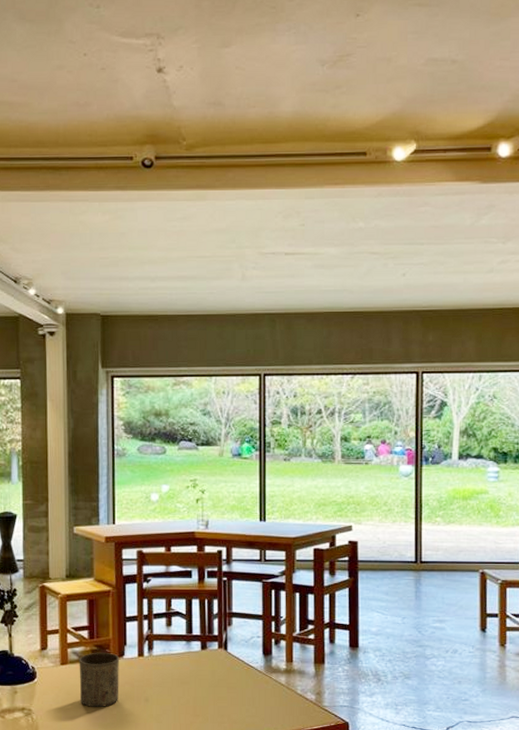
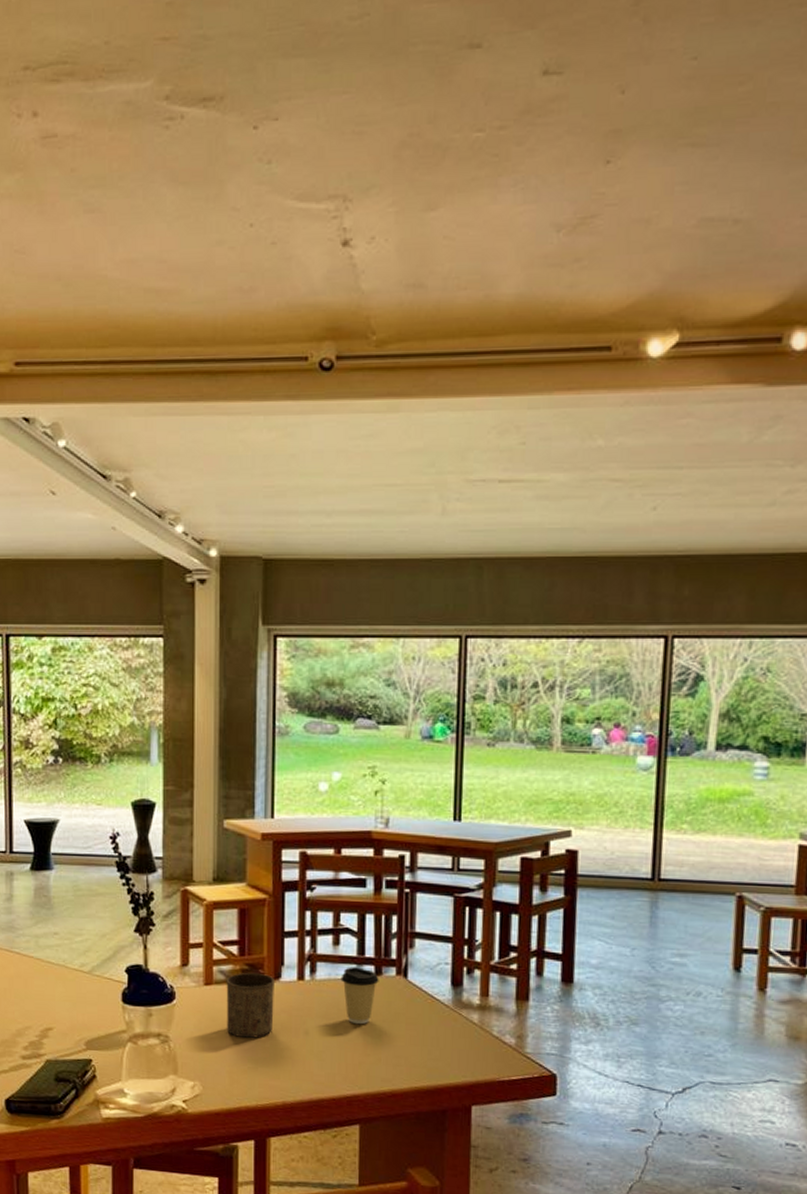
coffee cup: none [173,643,205,691] -> present [341,967,379,1025]

